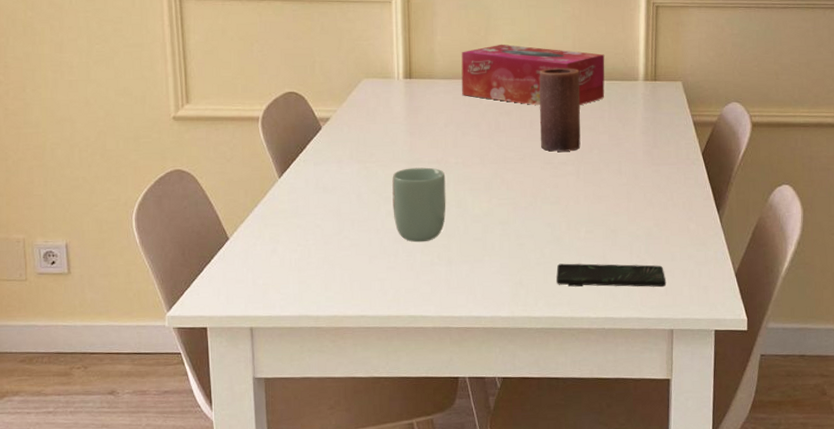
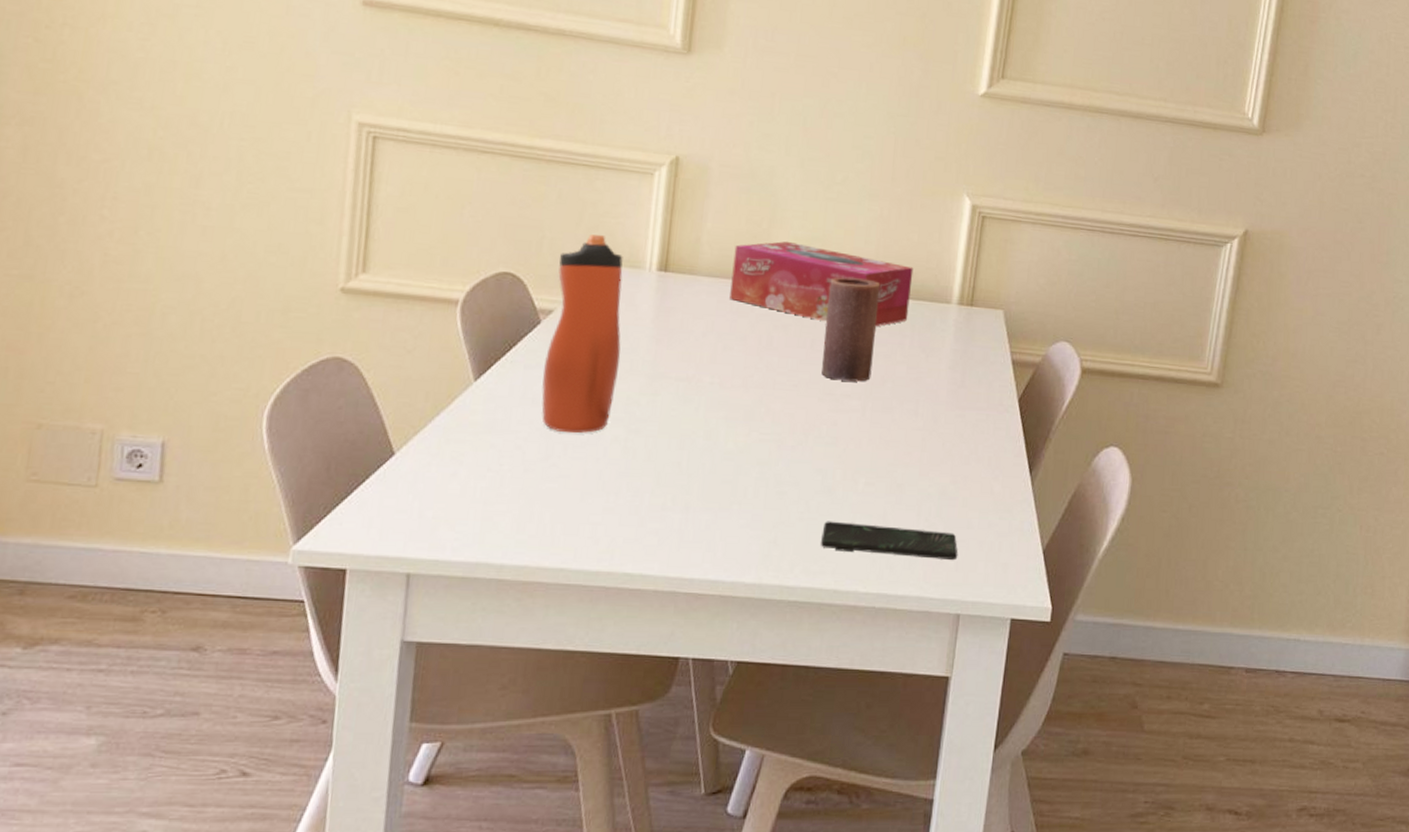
water bottle: none [328,55,385,212] -> present [541,234,623,434]
cup: present [392,167,446,243] -> none [621,383,696,480]

